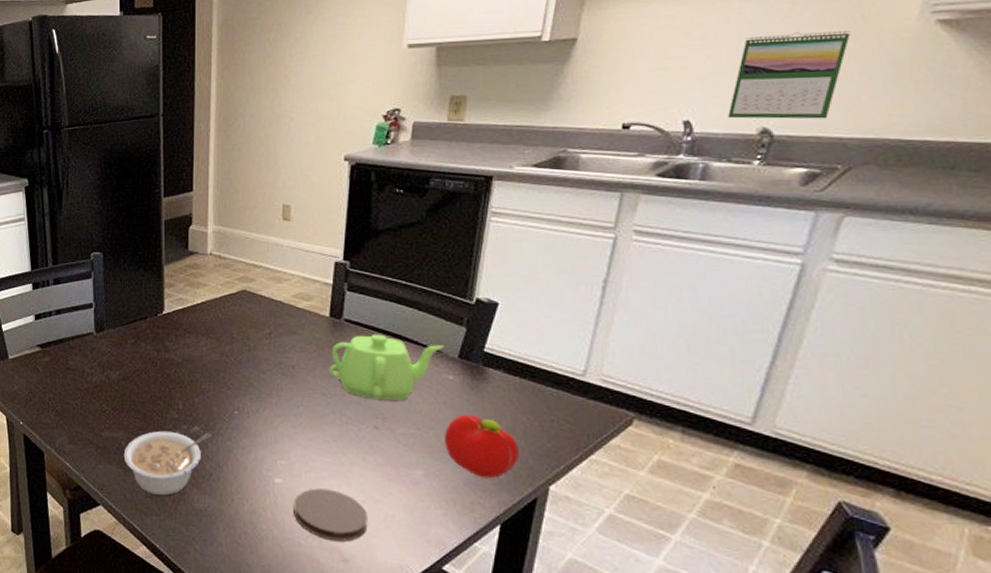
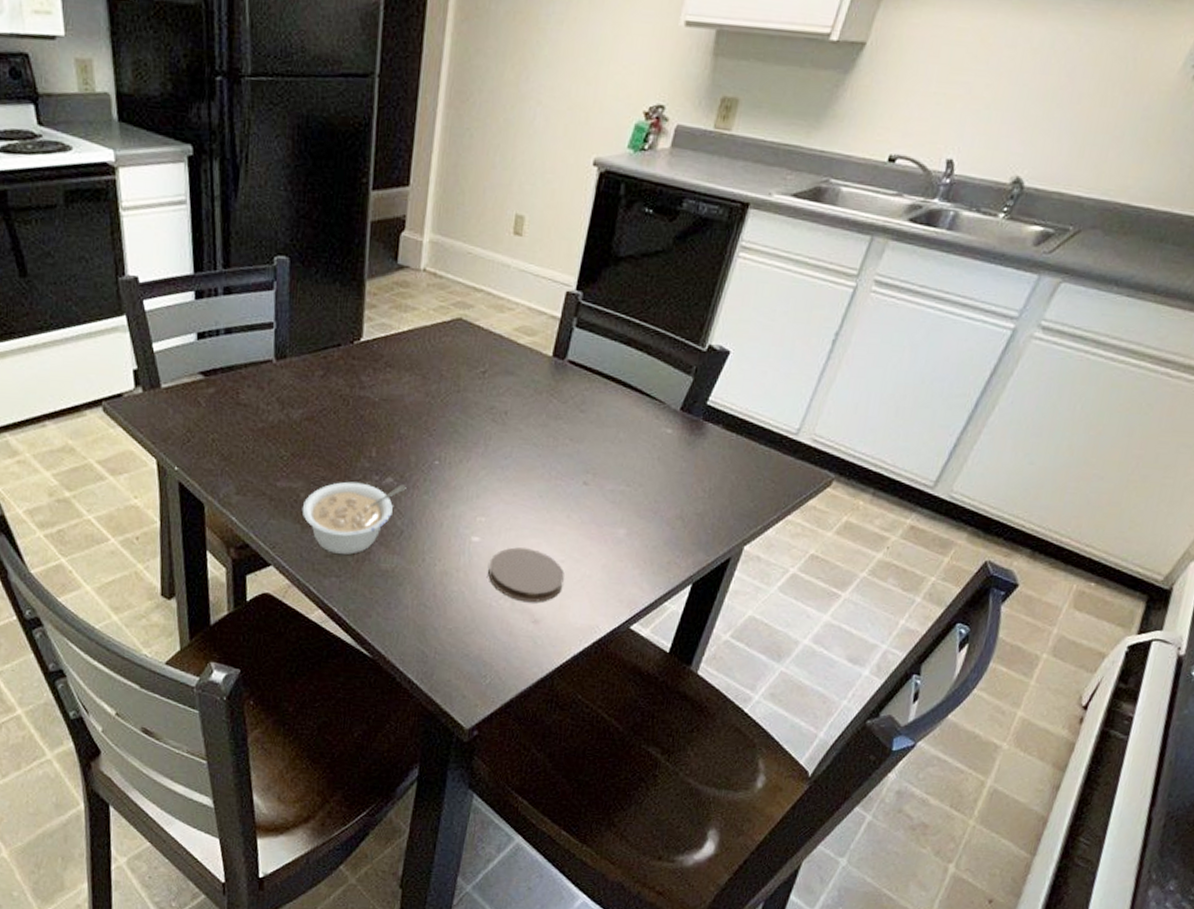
teapot: present [328,334,444,400] -> none [544,379,668,454]
fruit: present [444,414,519,479] -> none [651,471,723,538]
calendar: present [728,31,850,119] -> none [989,67,1119,174]

